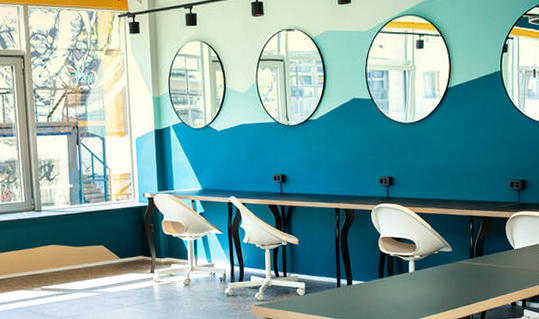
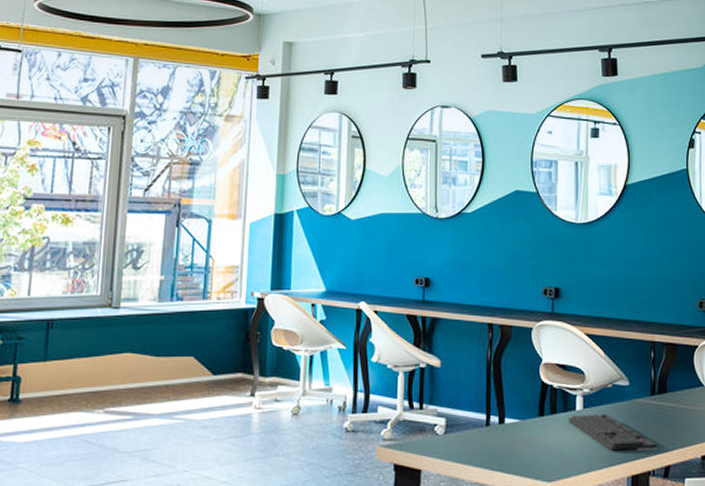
keyboard: none [402,274,476,302] -> present [567,414,658,451]

